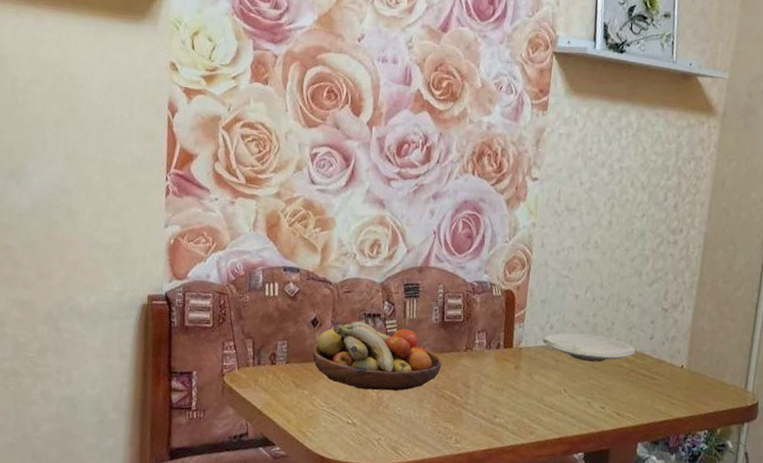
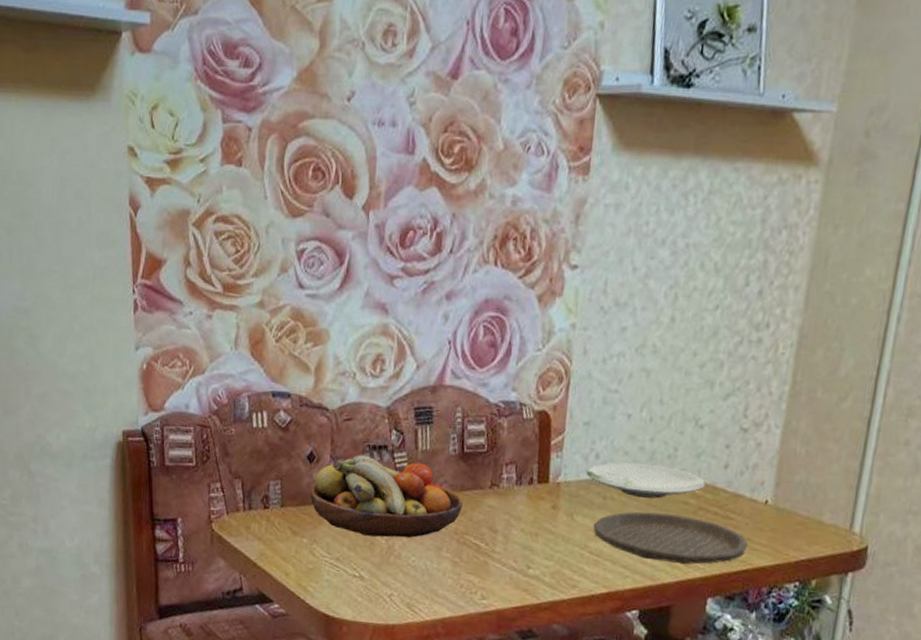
plate: none [547,372,668,416] -> present [593,511,748,565]

